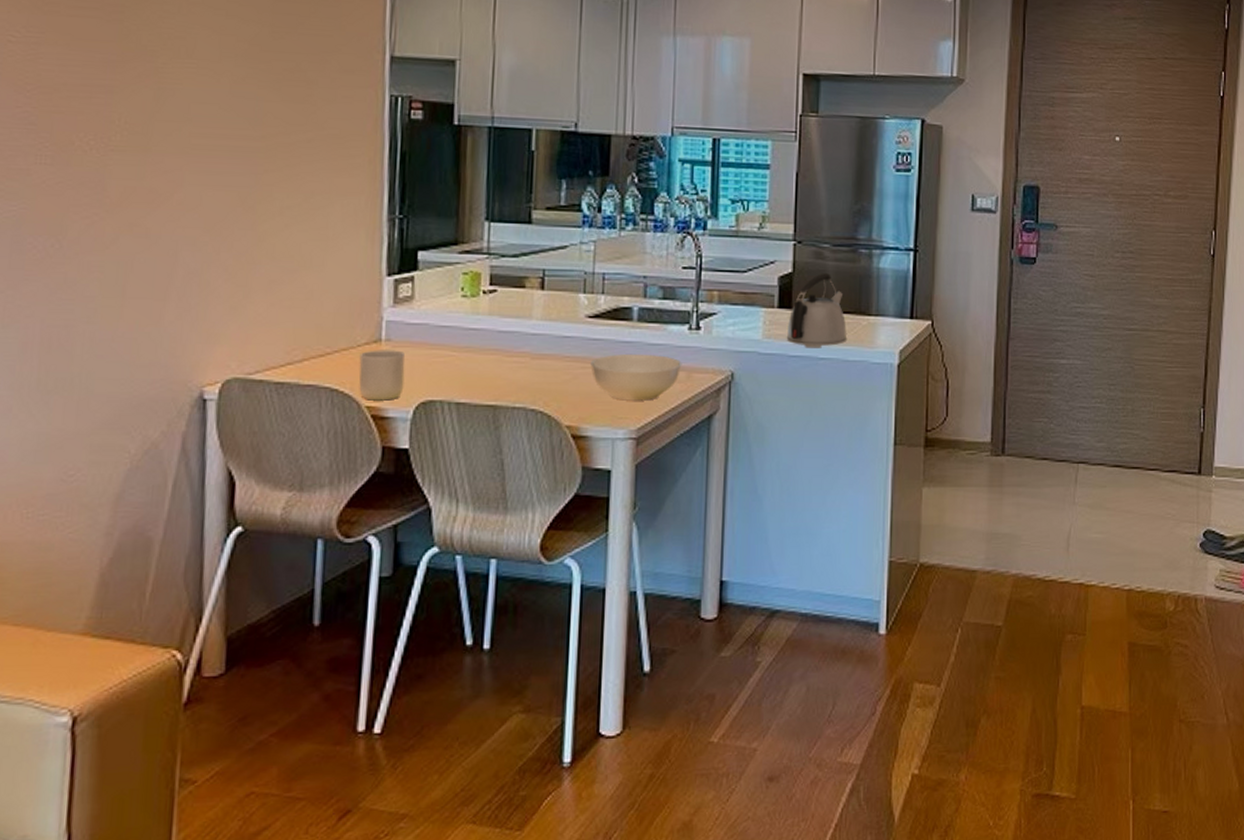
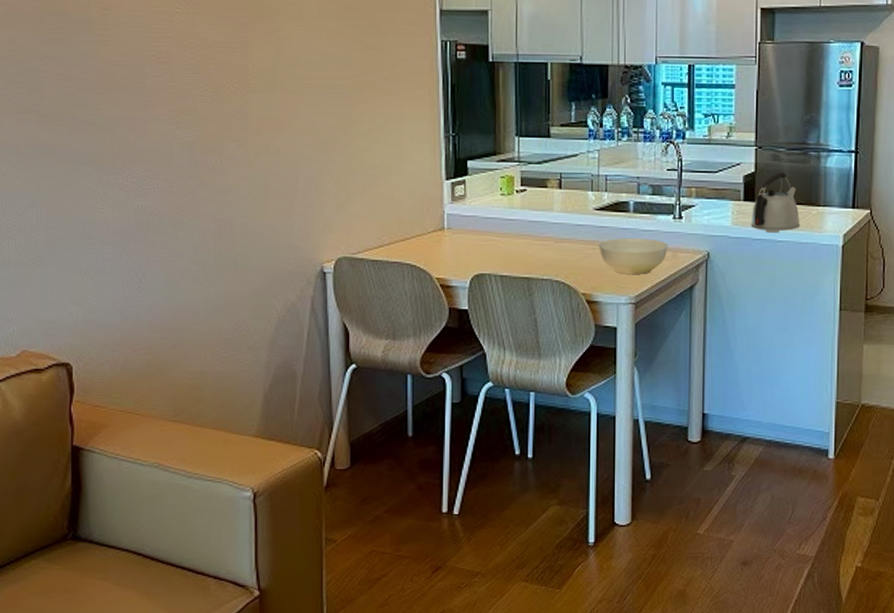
mug: present [358,350,406,401] -> none [429,236,462,274]

